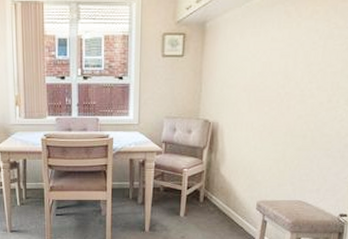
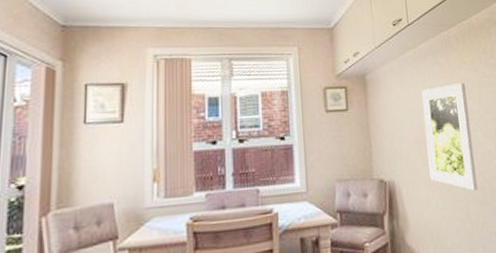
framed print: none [253,34,311,137] -> present [421,83,477,190]

